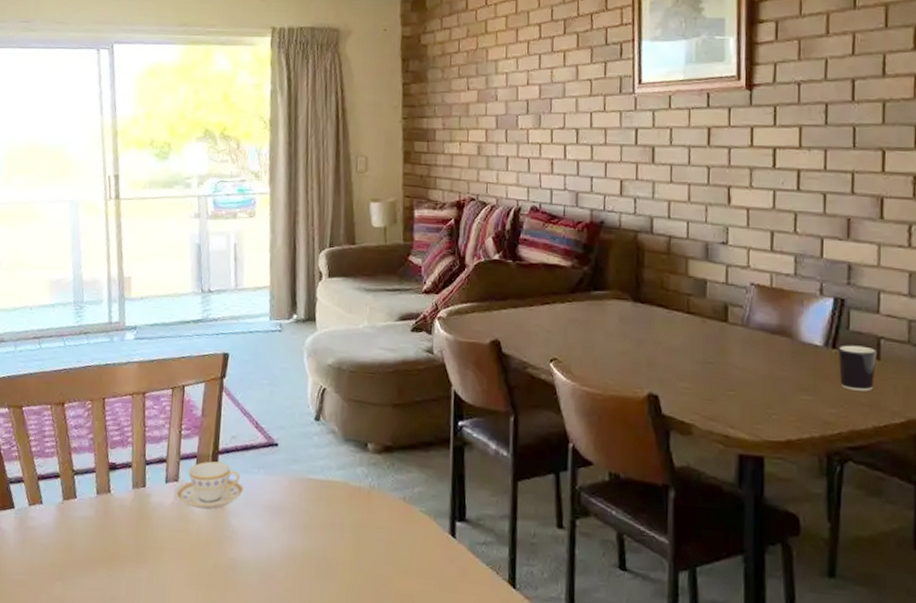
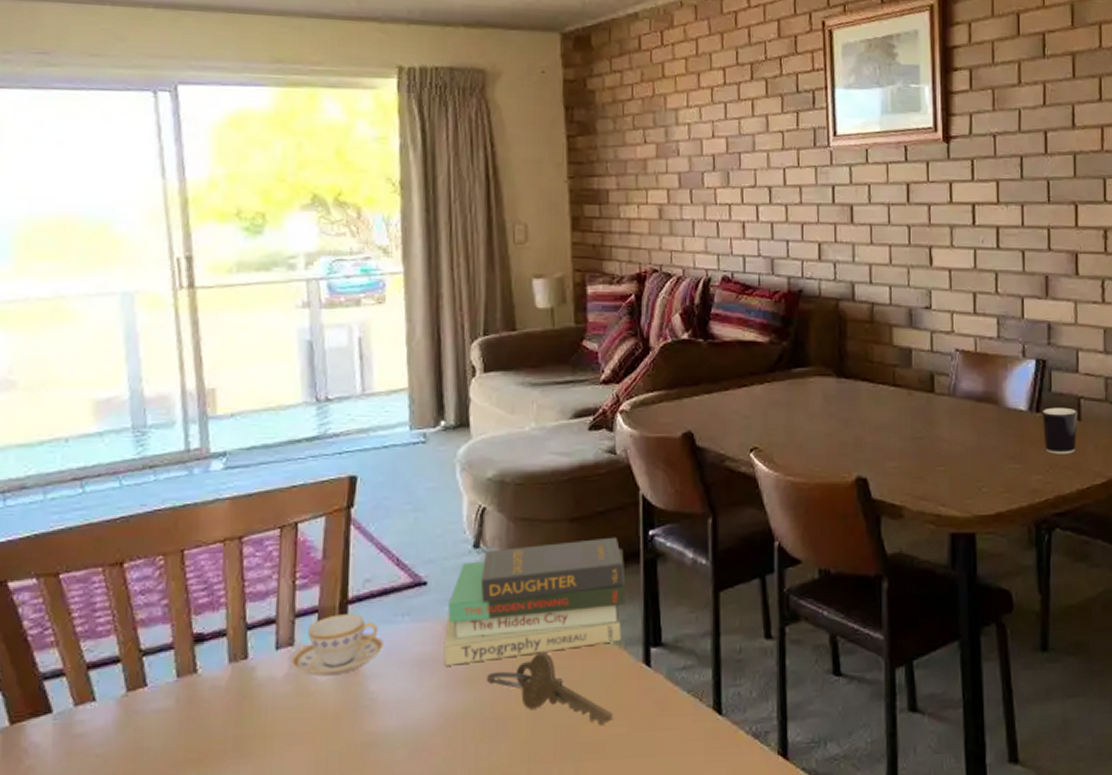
books: none [288,423,438,514] -> present [443,537,627,666]
key: none [320,512,423,581] -> present [486,652,614,725]

